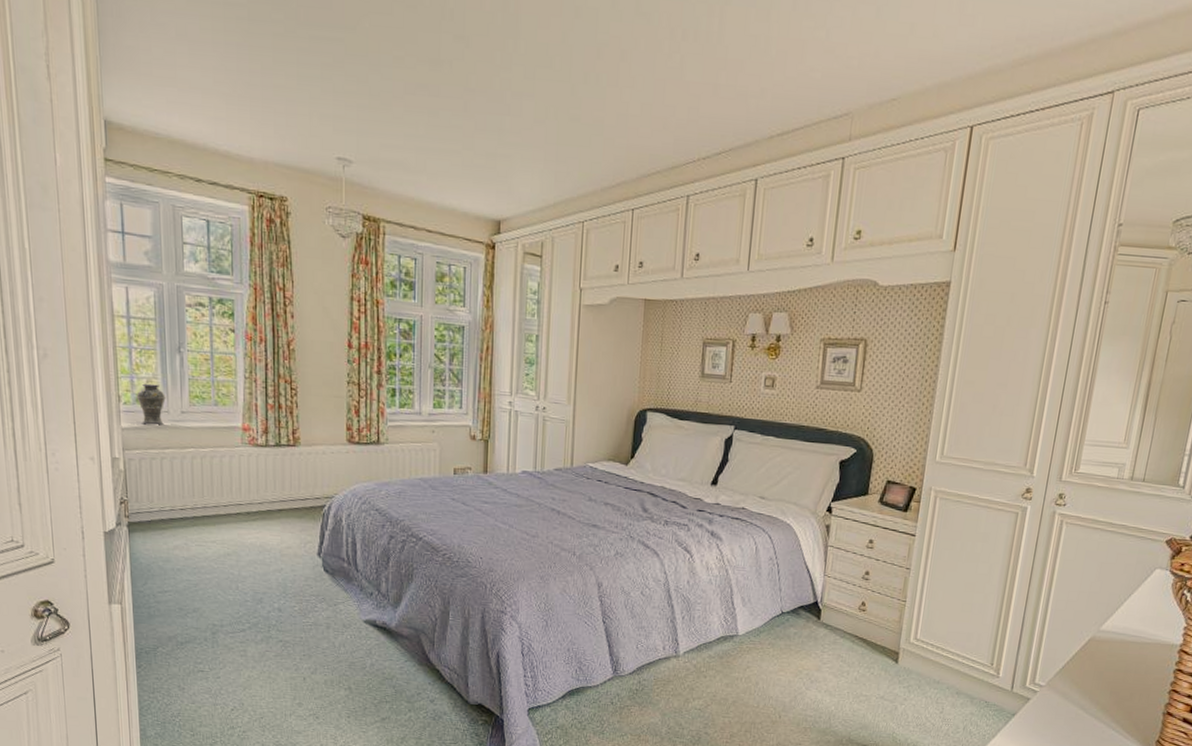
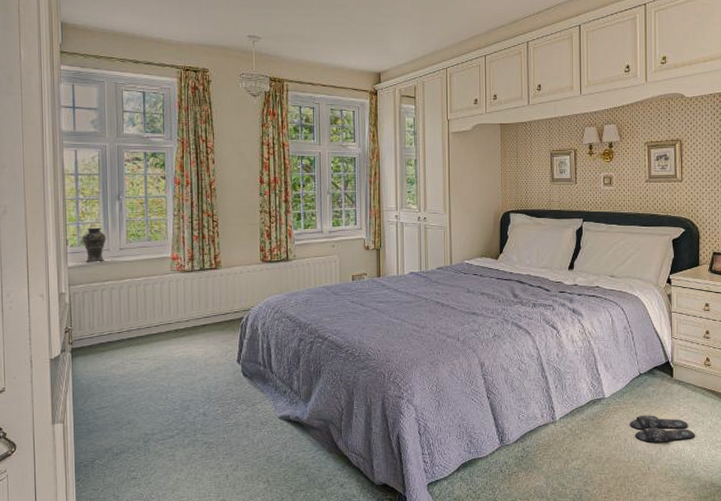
slippers: none [763,658,837,691] -> present [630,415,695,444]

